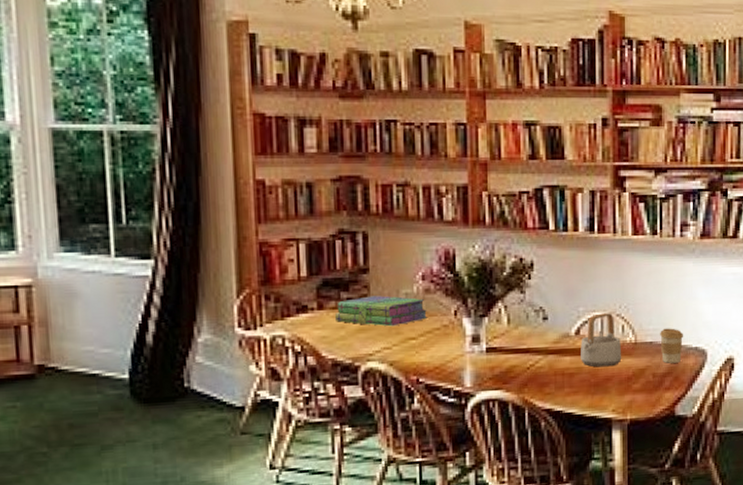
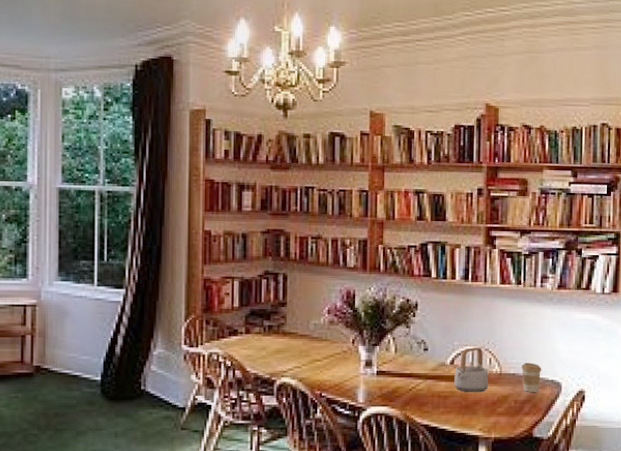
stack of books: present [334,296,427,327] -> none [258,325,330,350]

